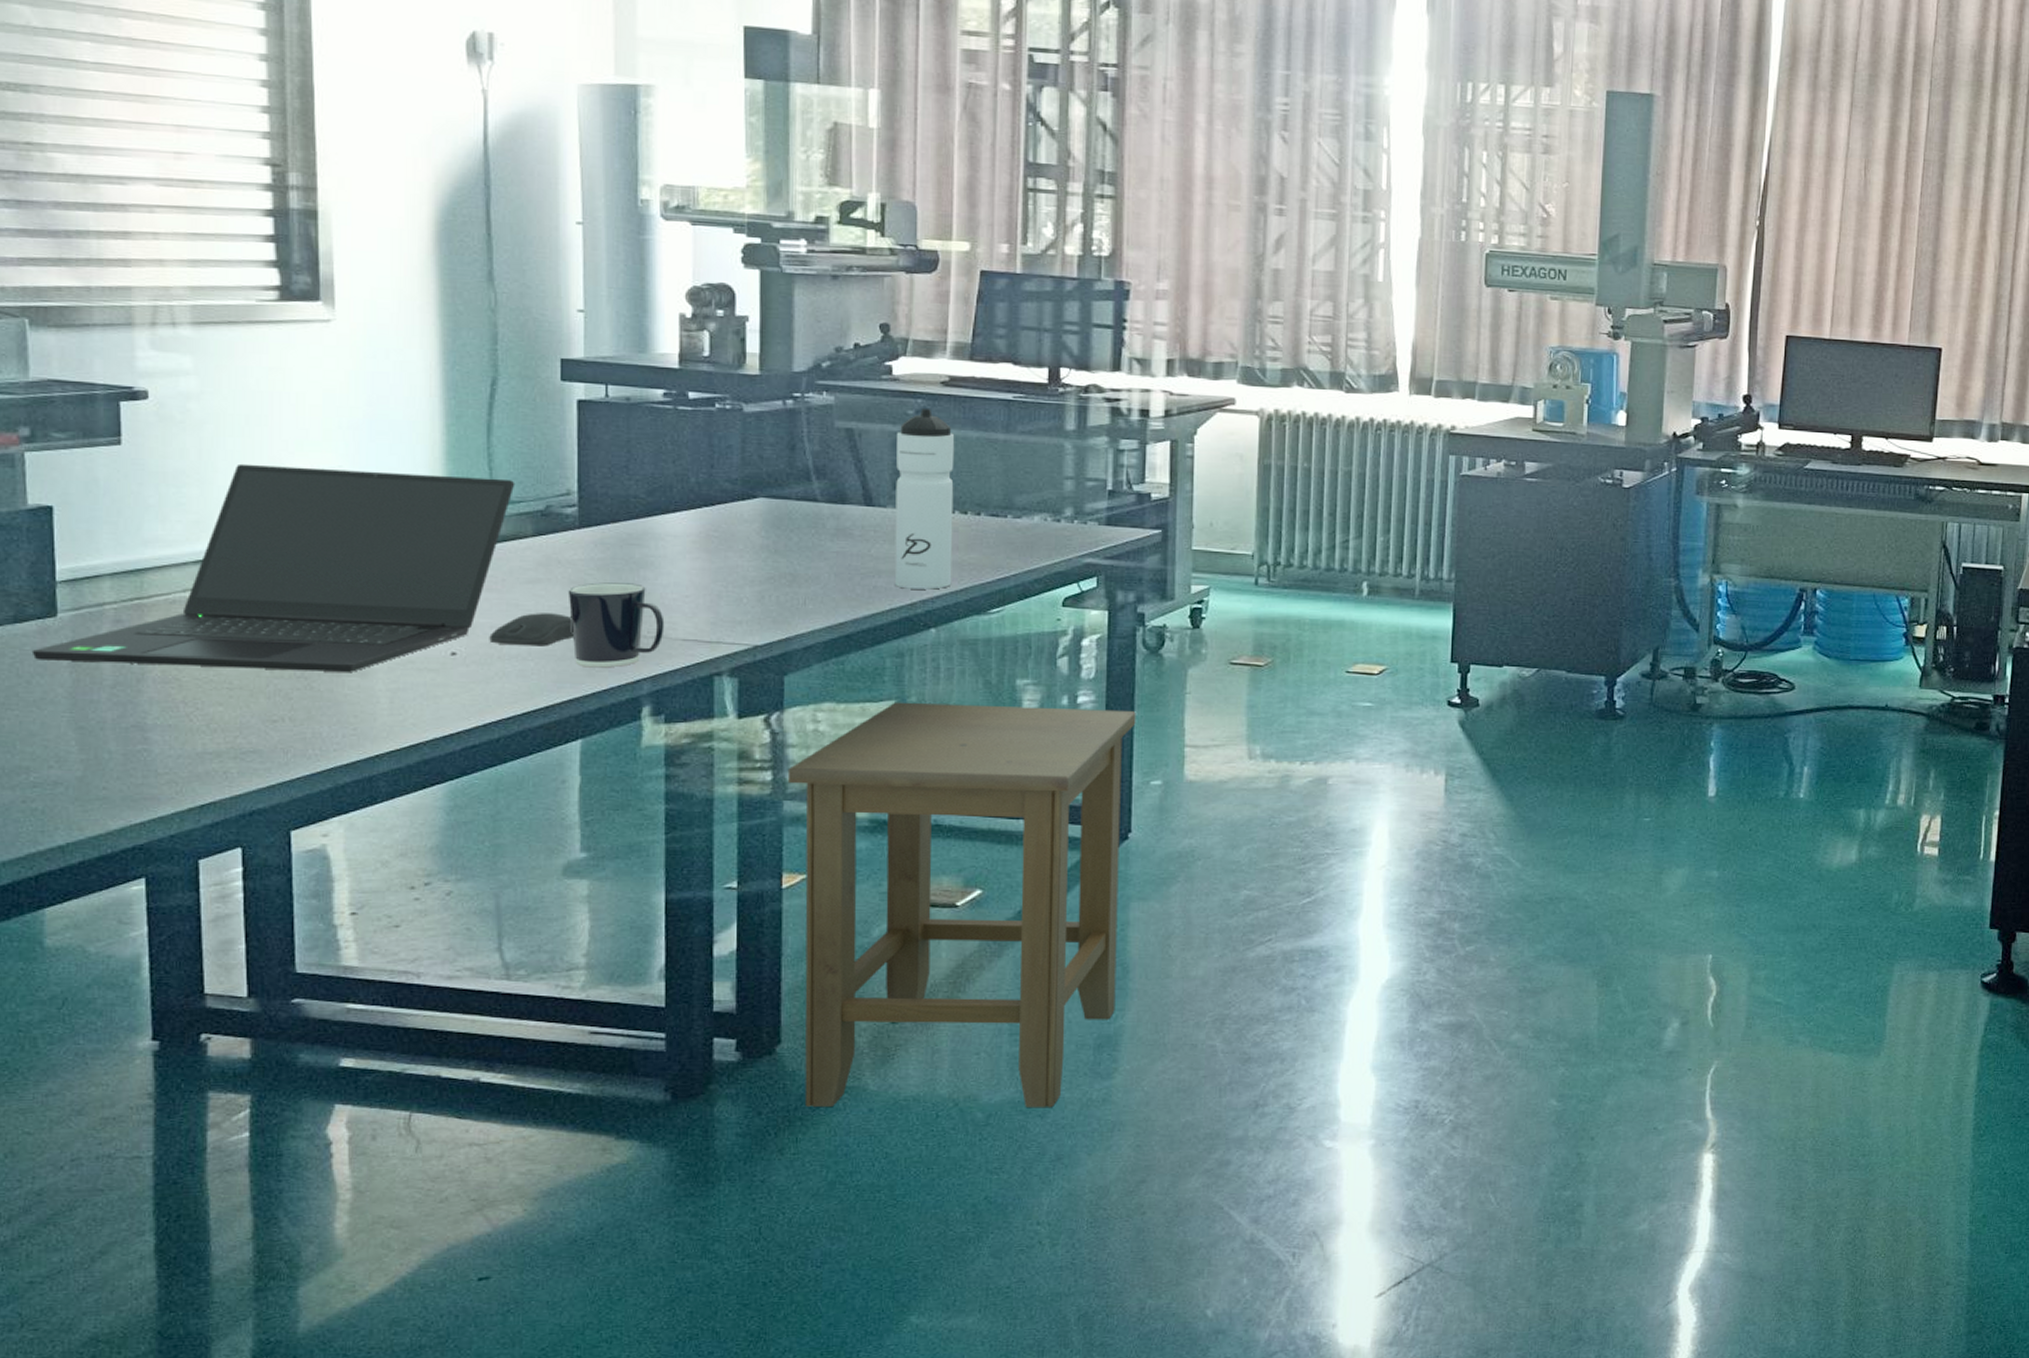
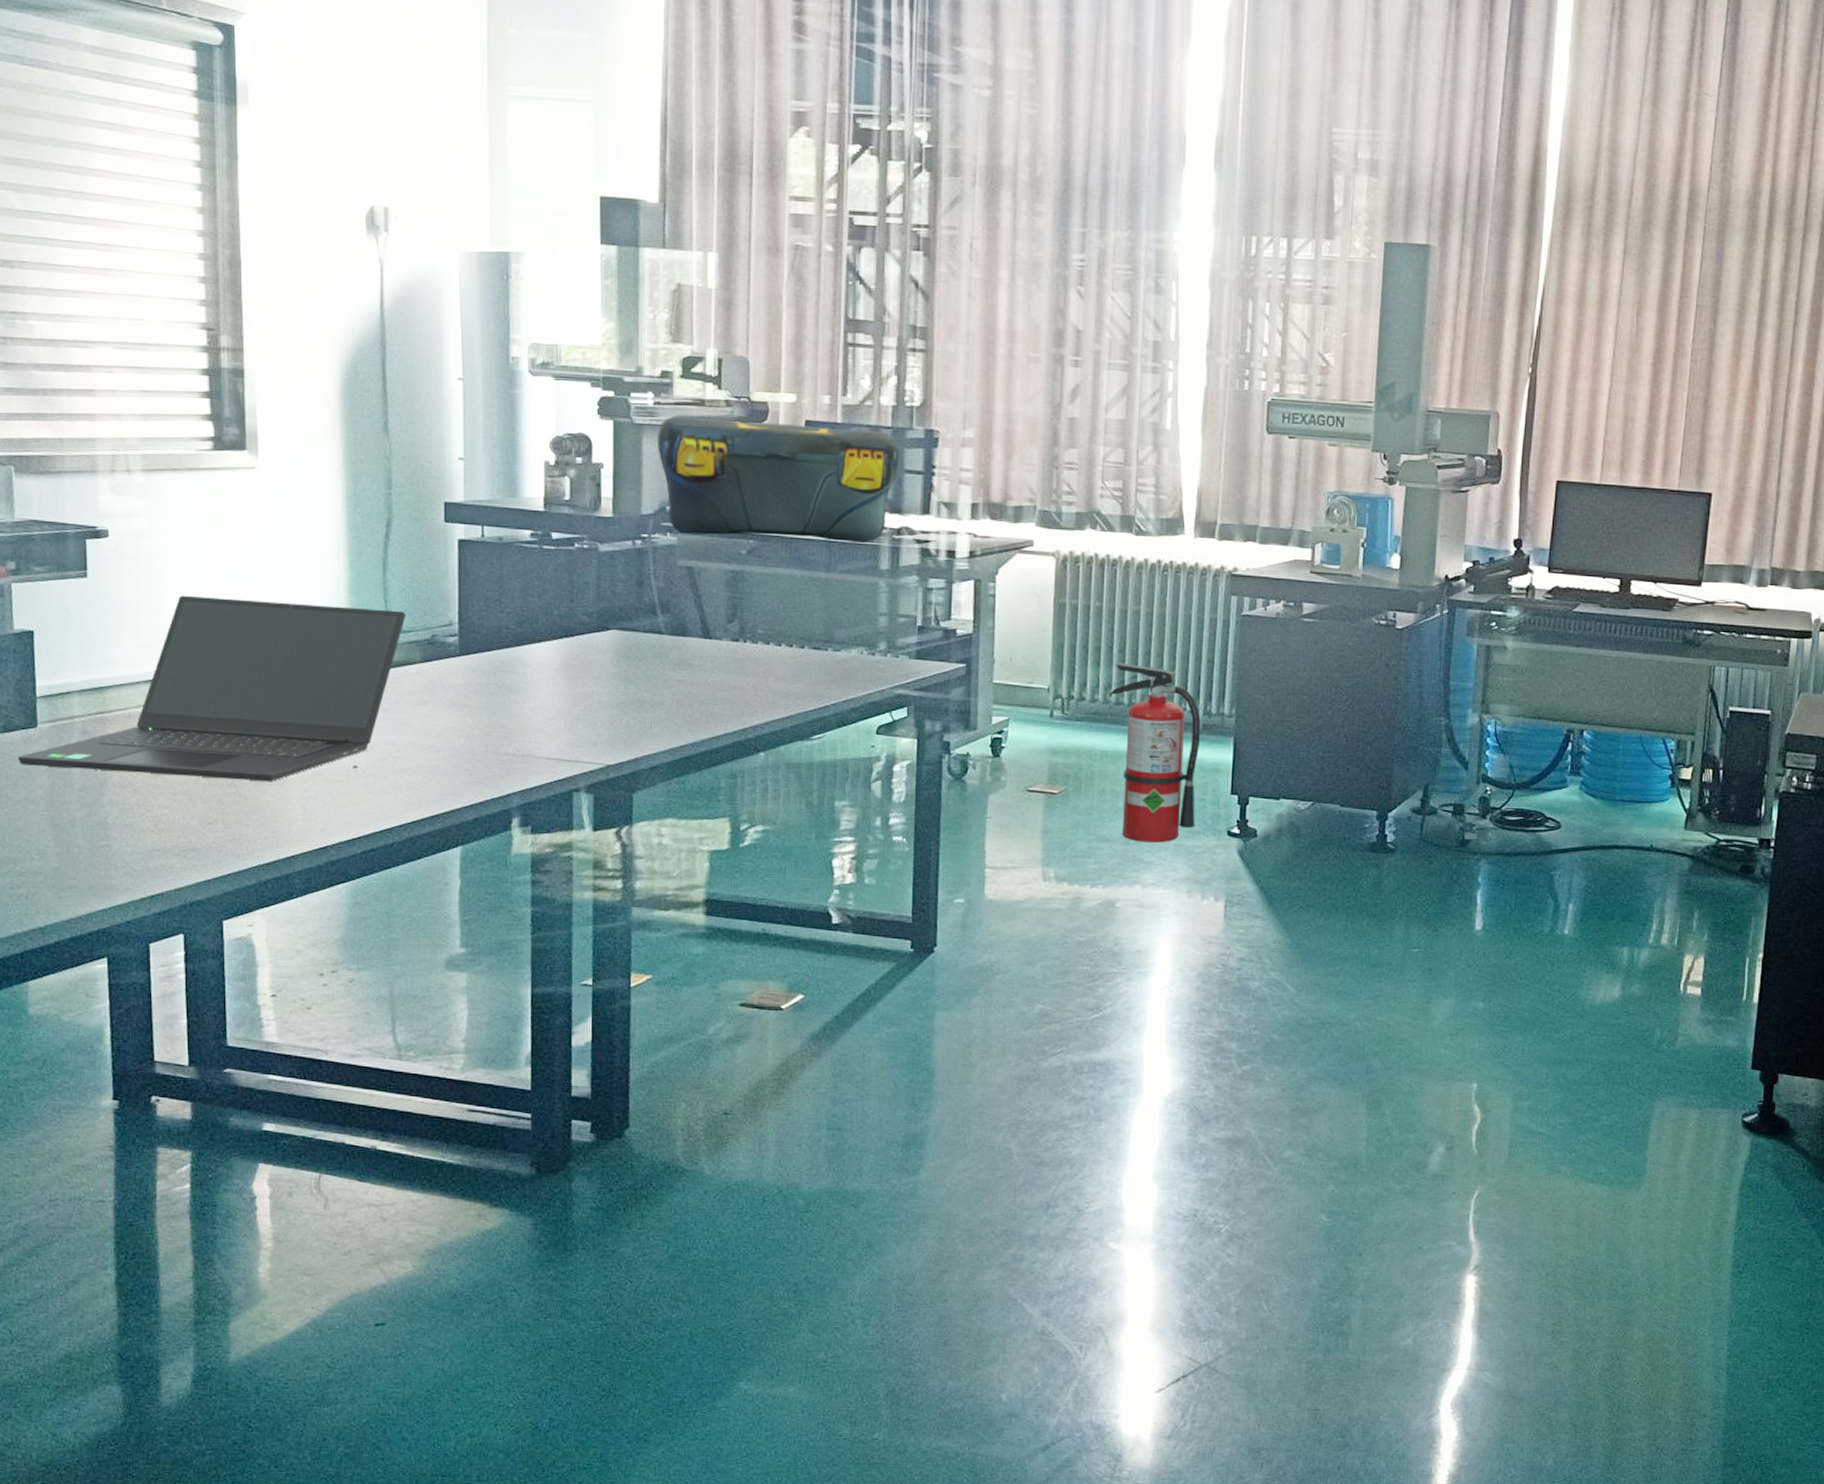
computer mouse: present [489,613,574,646] -> none [385,731,455,762]
mug: present [567,582,665,668] -> none [450,705,531,783]
stool: present [787,702,1136,1108] -> none [635,819,942,1199]
toolbox: none [812,265,1087,401] -> present [658,416,900,543]
water bottle: present [894,409,955,590] -> none [728,549,782,717]
fire extinguisher: none [1319,526,1418,715] -> present [1109,662,1201,843]

